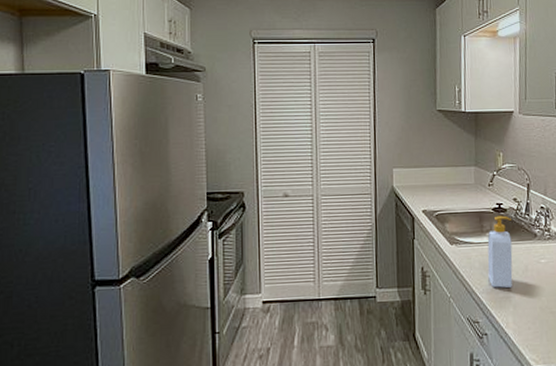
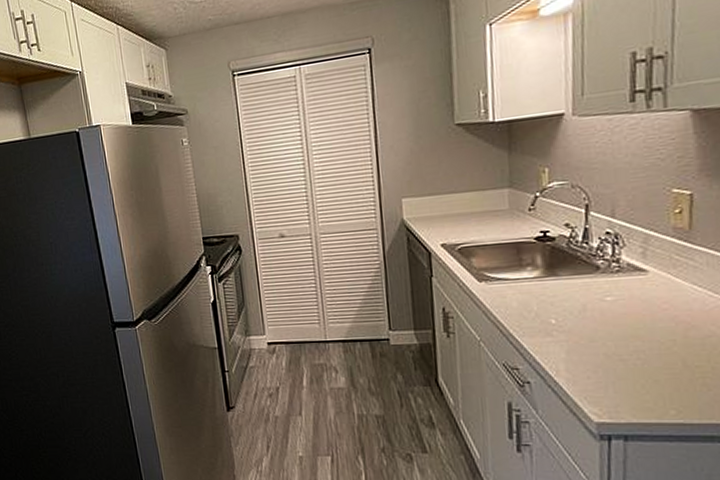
soap bottle: present [487,215,513,288] -> none [528,245,565,331]

